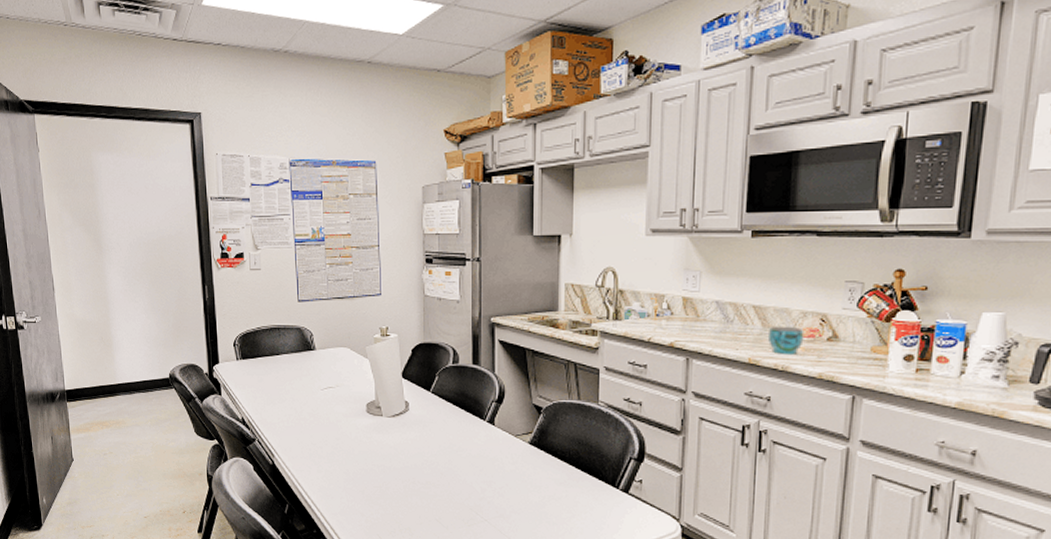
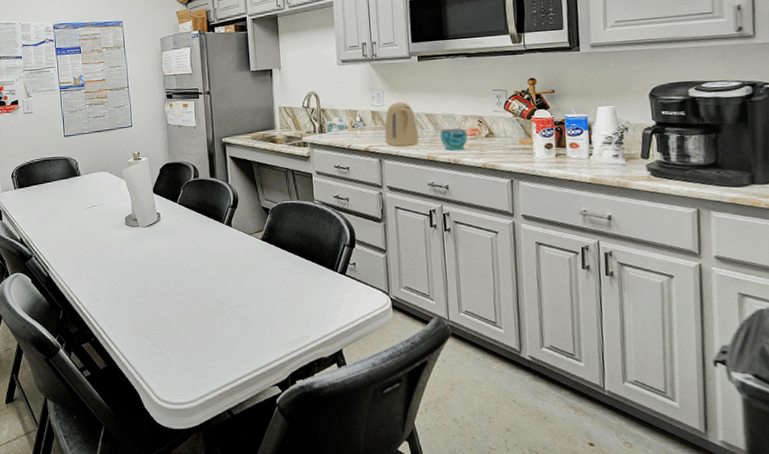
kettle: none [697,288,741,346] -> present [384,102,419,148]

